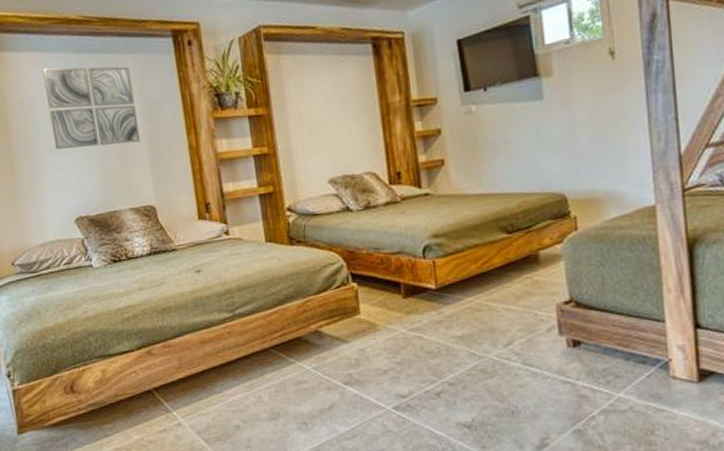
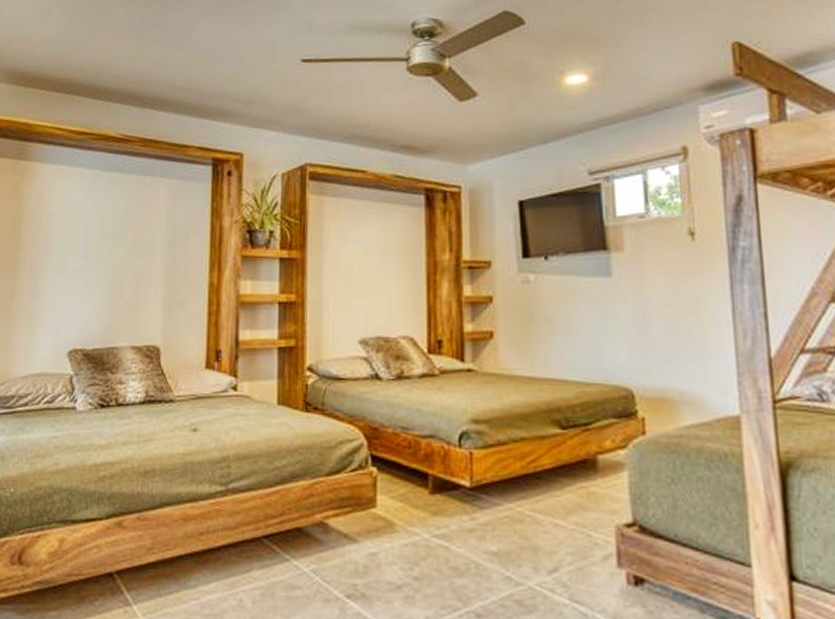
wall art: present [42,66,141,150] -> none [64,183,161,273]

